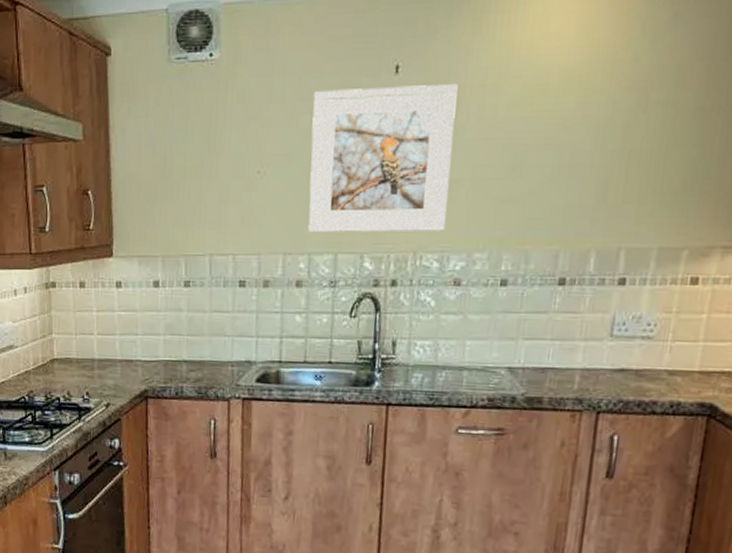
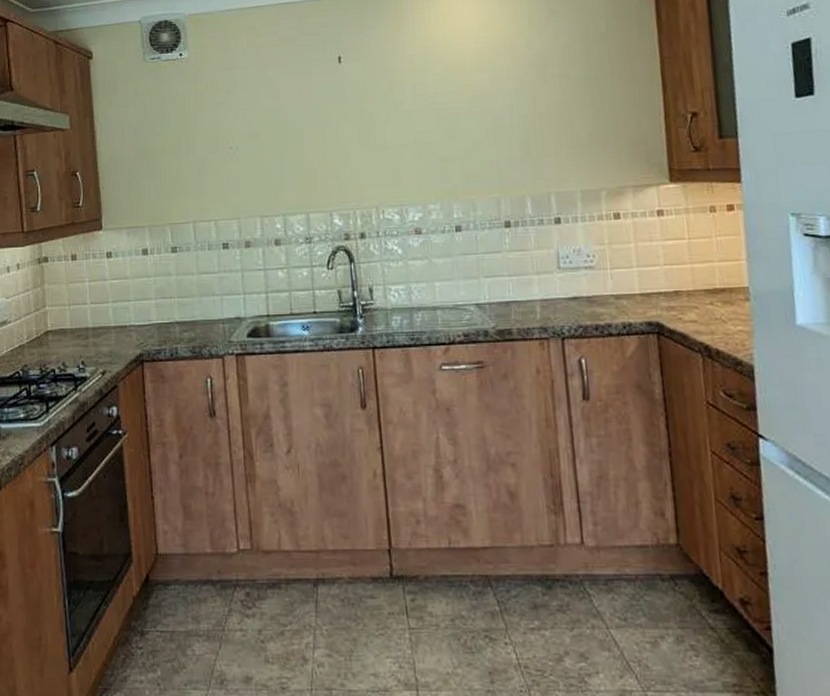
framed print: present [308,84,458,233] -> none [273,69,401,197]

